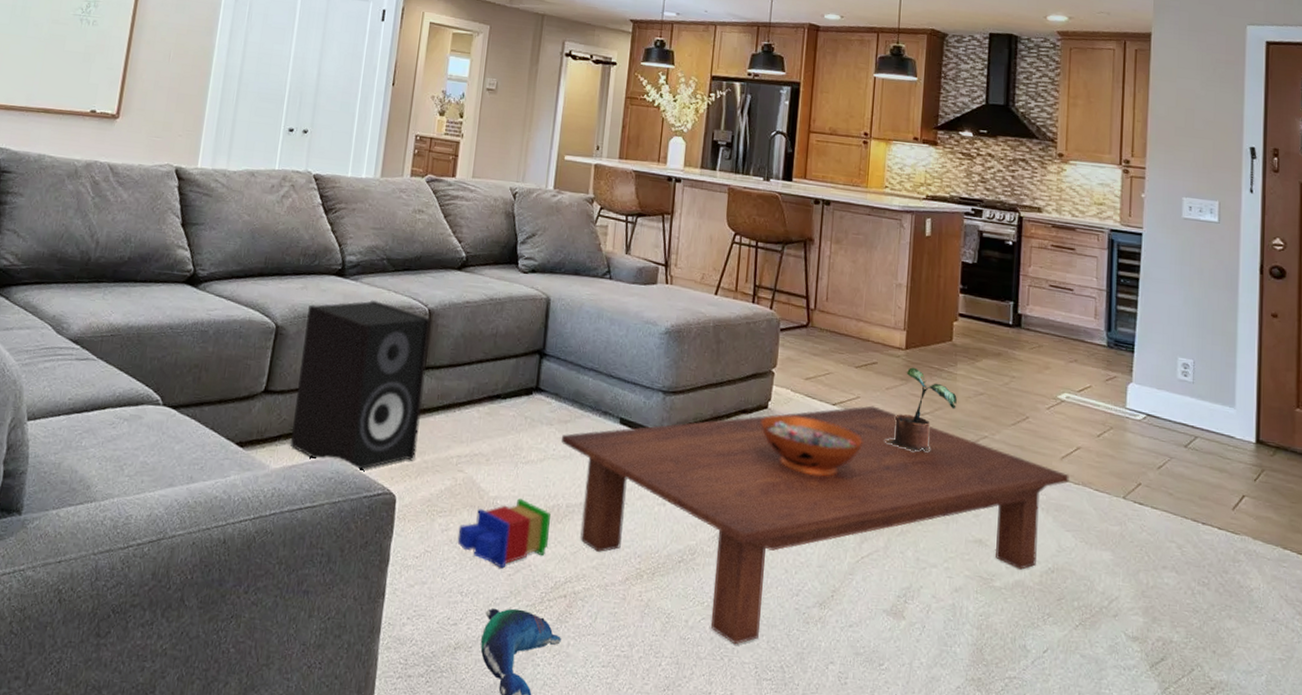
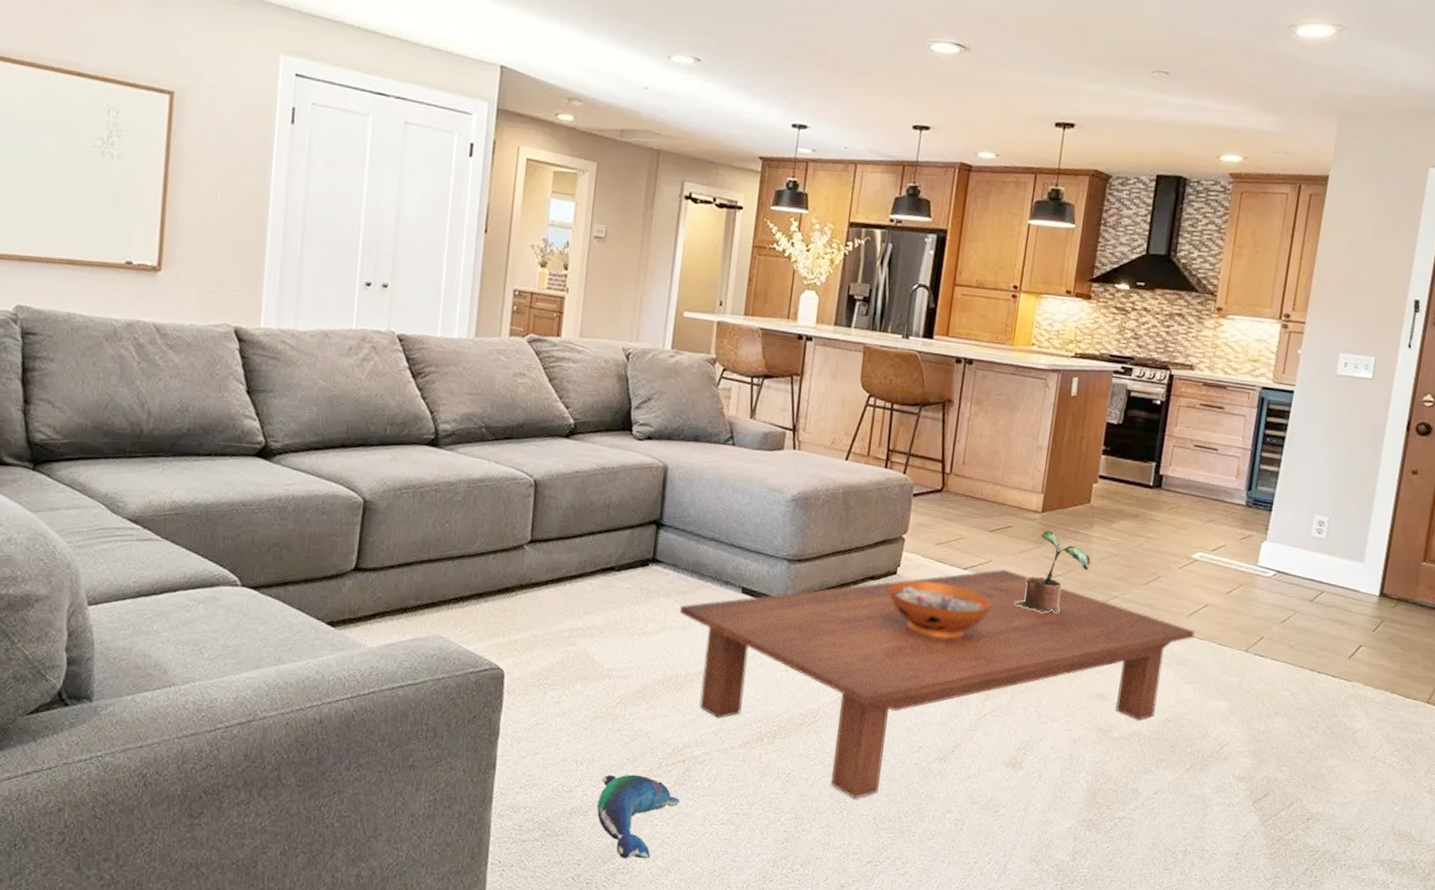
speaker: present [290,299,432,471] -> none [387,470,538,647]
stacking toy: present [457,498,551,569] -> none [571,669,669,737]

